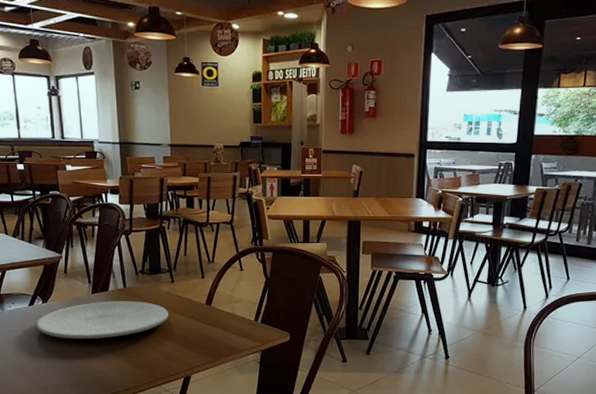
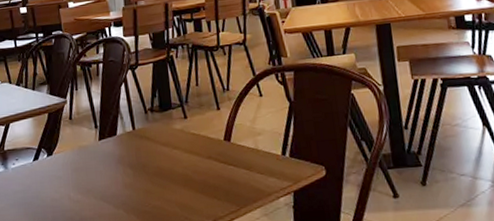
plate: present [36,301,169,340] -> none [41,144,184,196]

